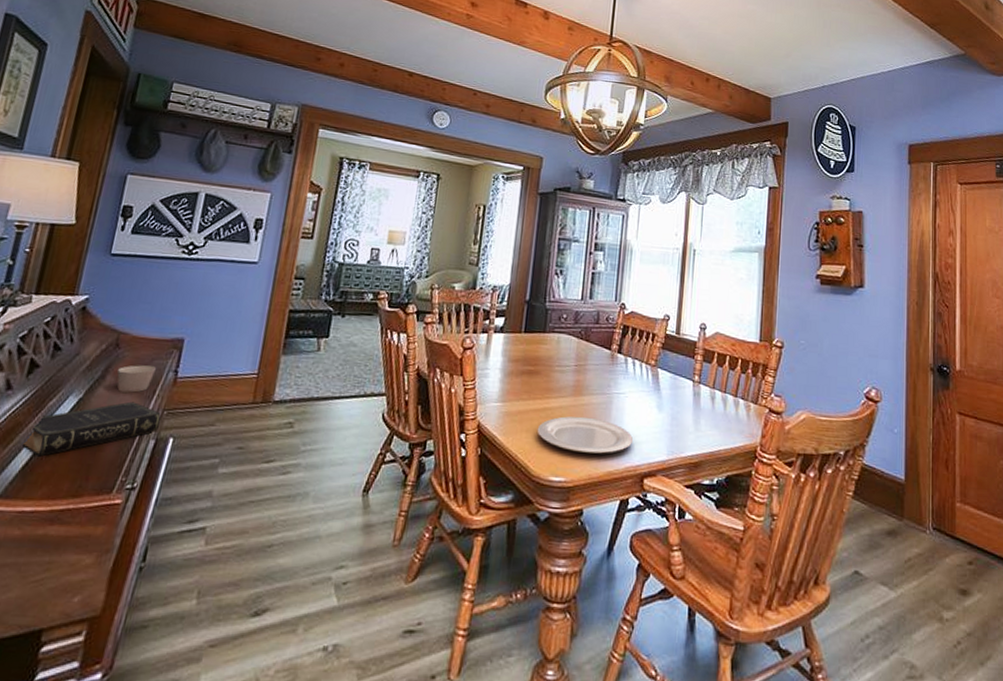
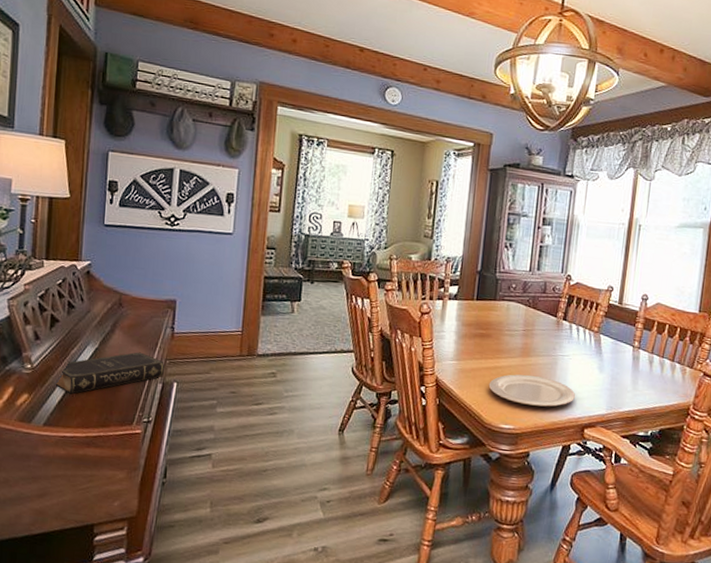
candle: present [117,365,157,394] -> none [123,321,156,346]

